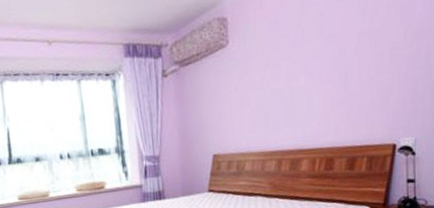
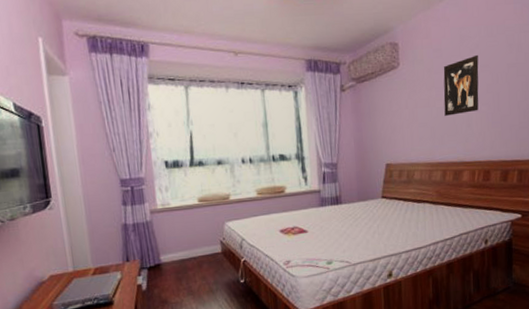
wall art: none [280,24,323,98] -> present [443,54,479,116]

